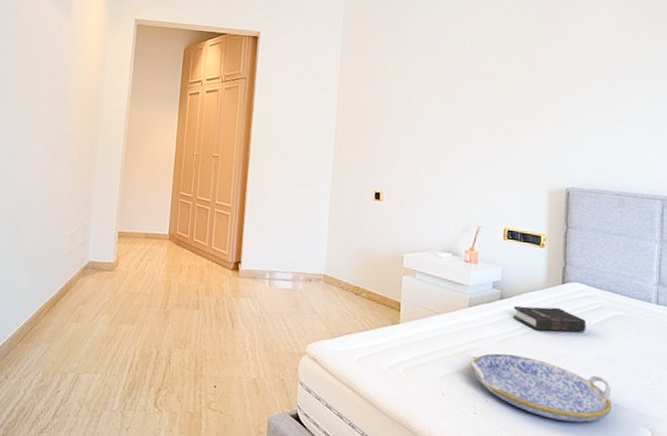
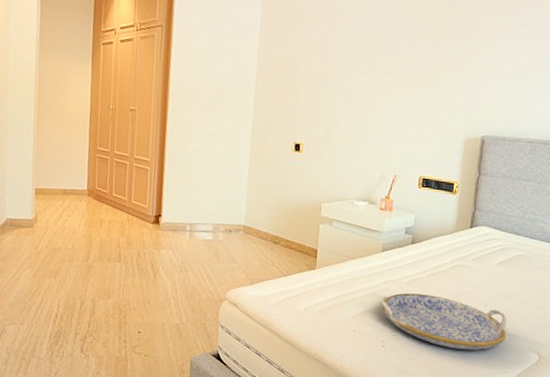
hardback book: present [512,305,587,332] -> none [422,249,490,272]

